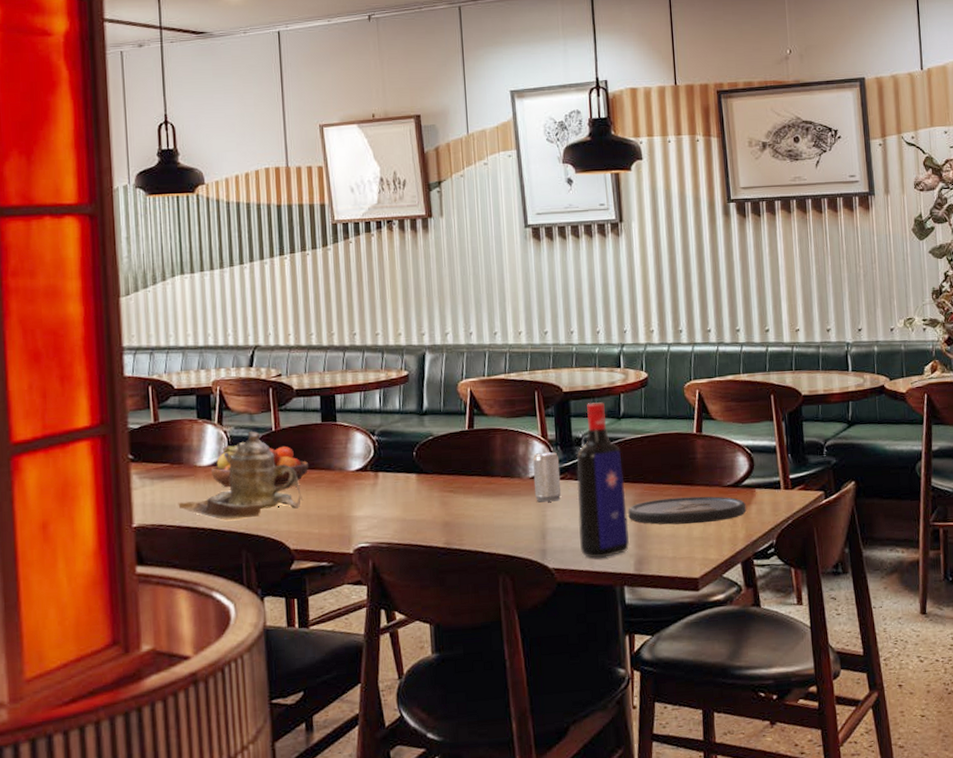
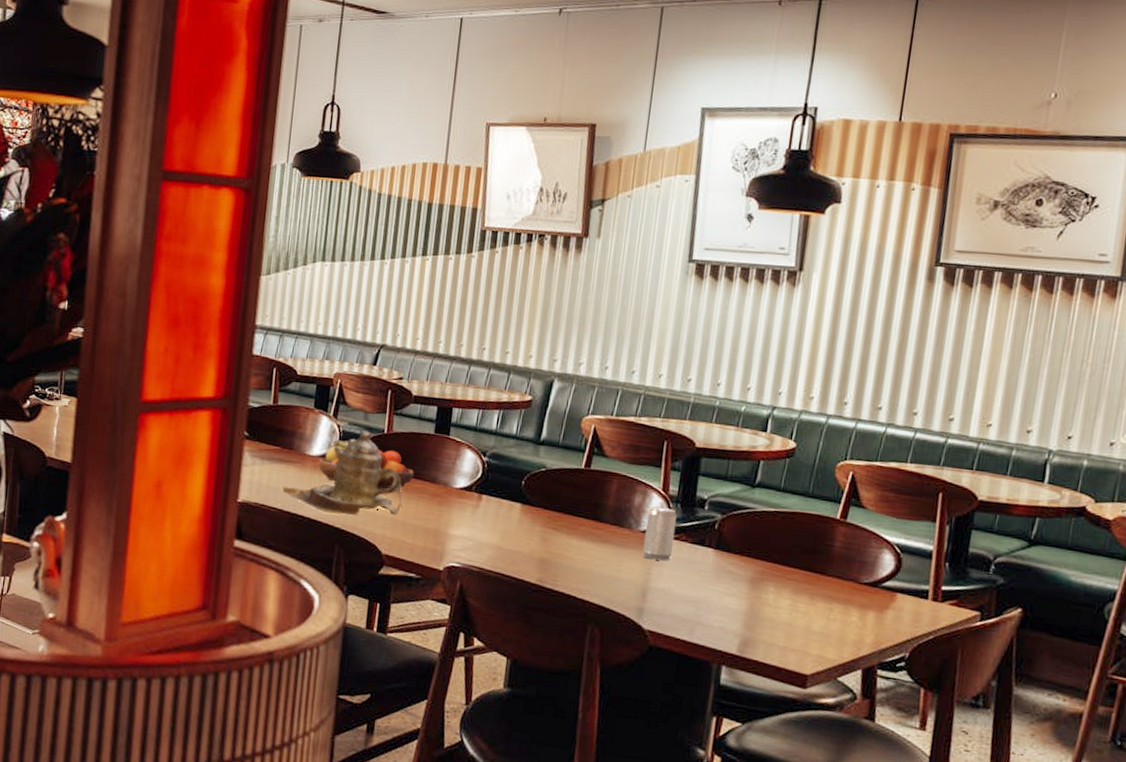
liquor bottle: present [576,402,630,558] -> none [681,464,749,631]
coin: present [628,496,747,525] -> none [742,581,882,620]

